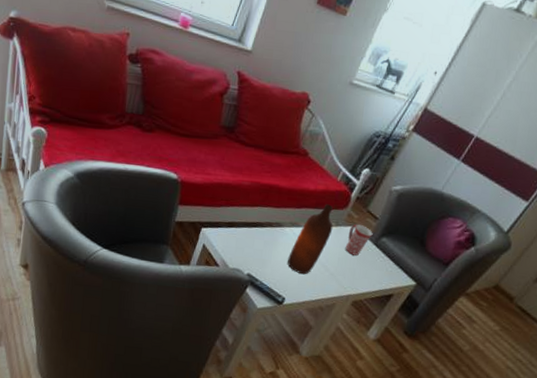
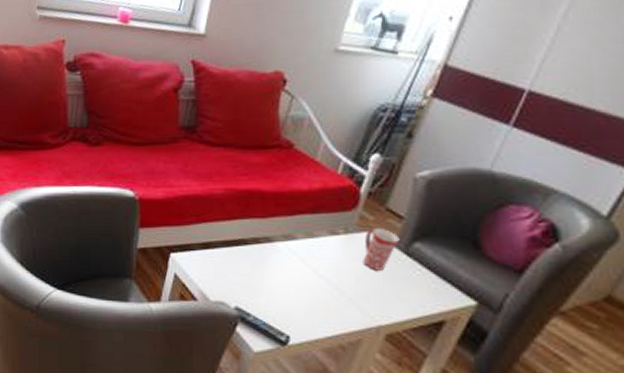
bottle: present [288,204,333,275] -> none [286,206,342,303]

